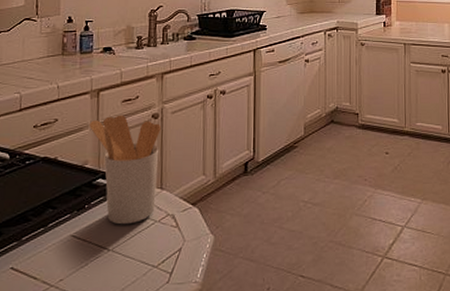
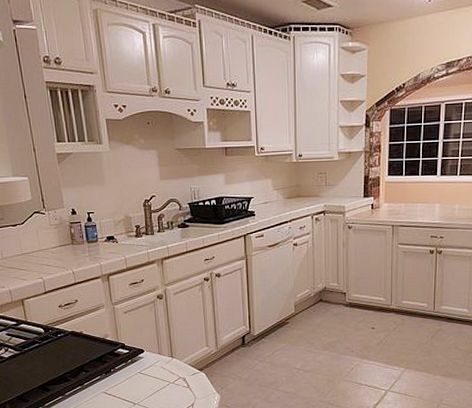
utensil holder: present [90,115,161,225] -> none [105,296,168,385]

